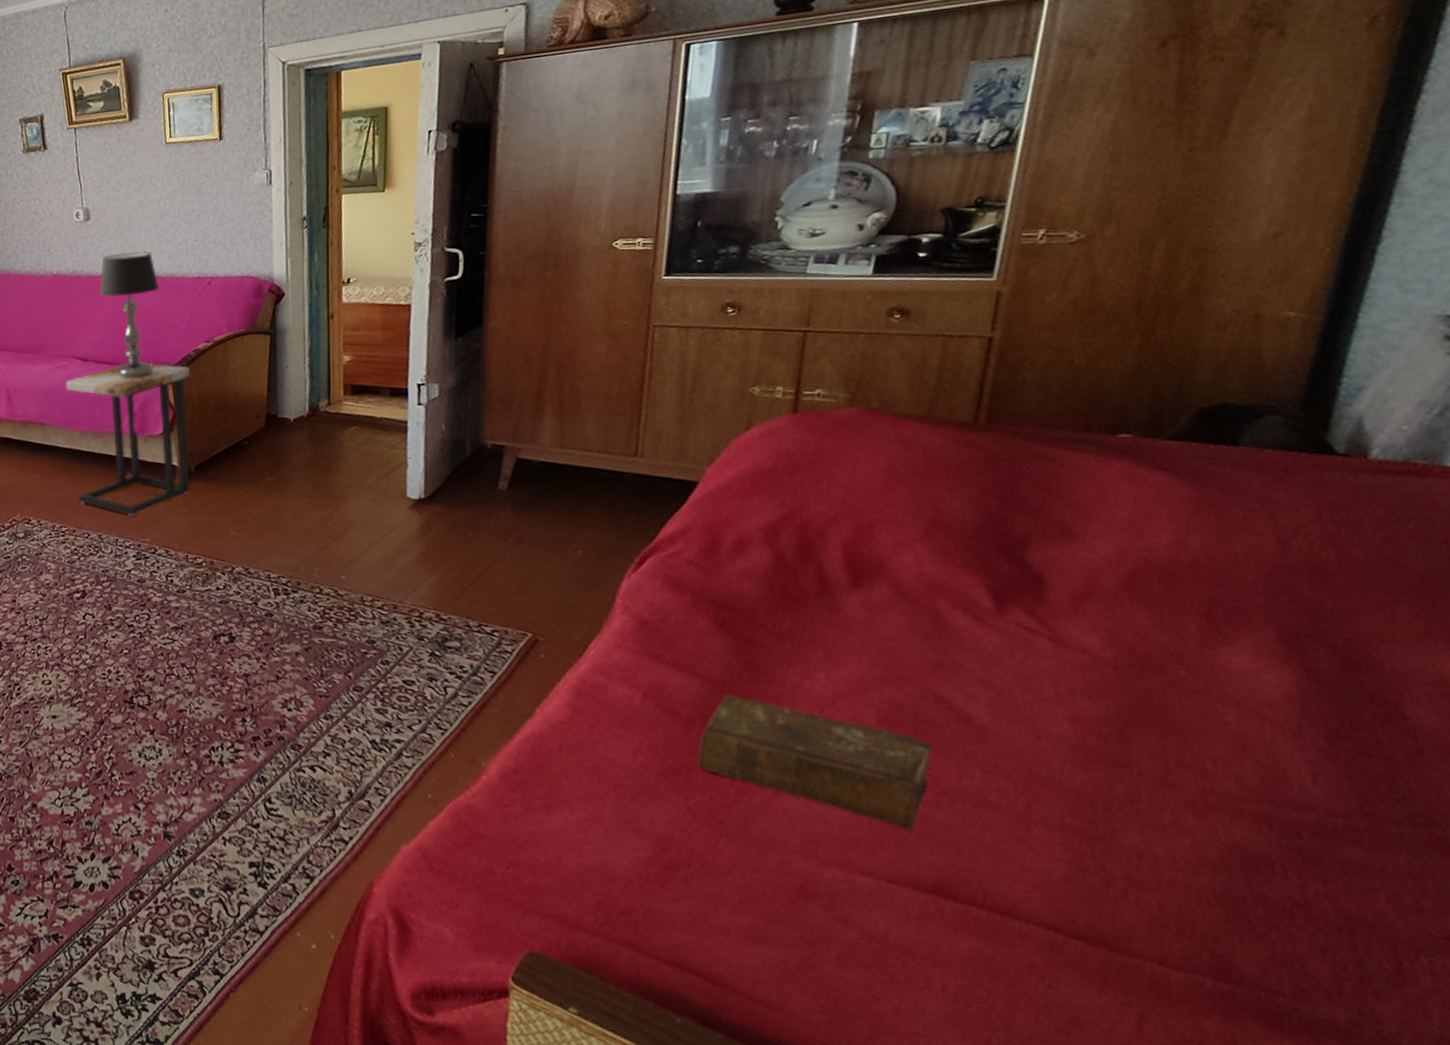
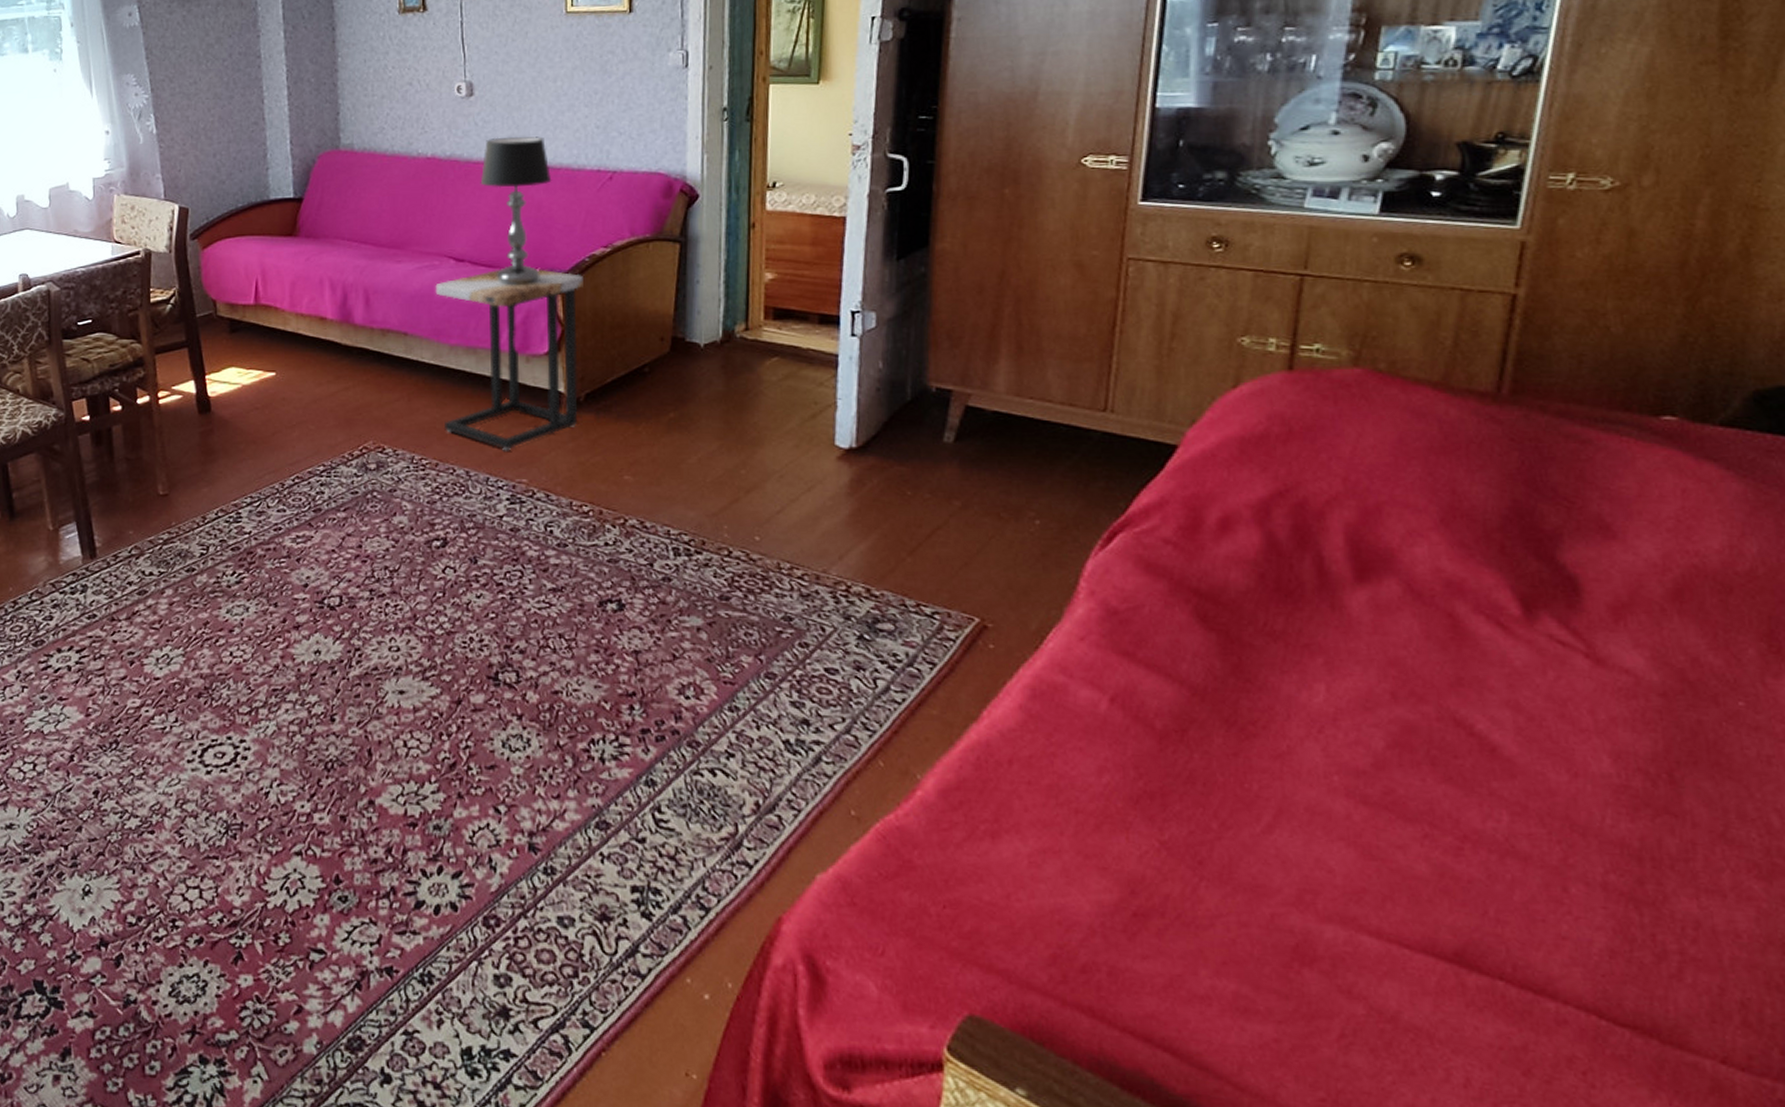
book: present [698,693,933,830] -> none [1174,703,1452,882]

